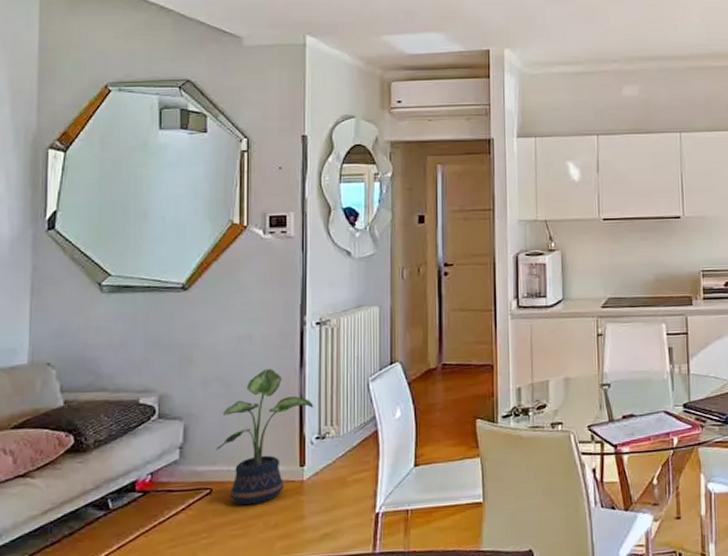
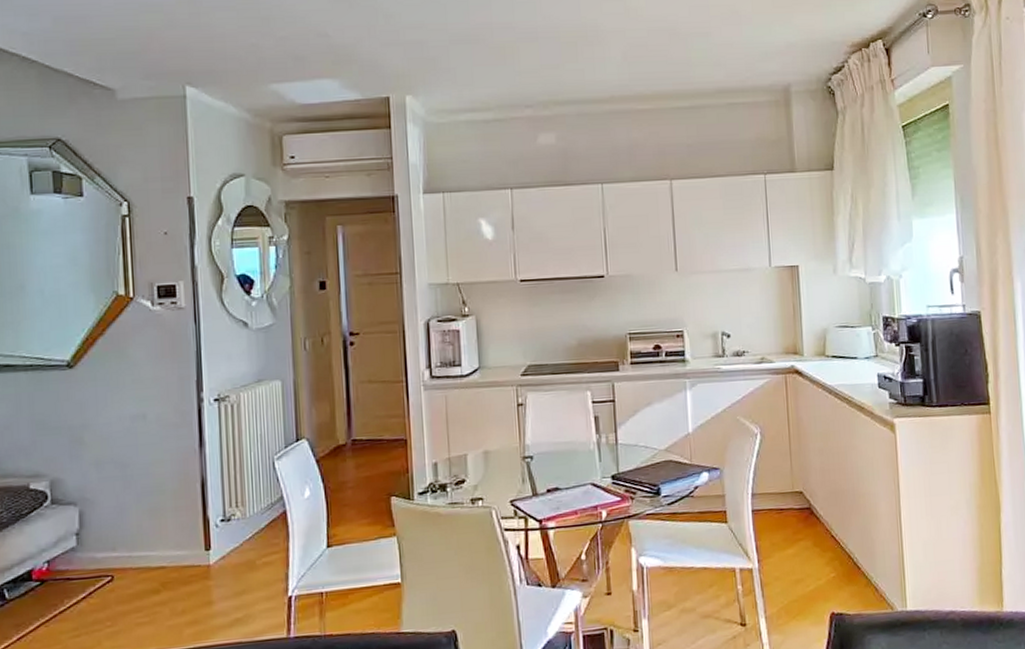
potted plant: present [216,368,314,506] -> none [115,449,217,592]

